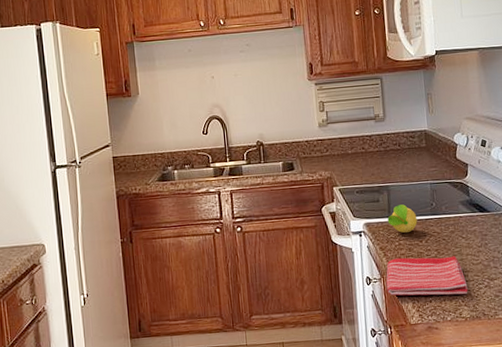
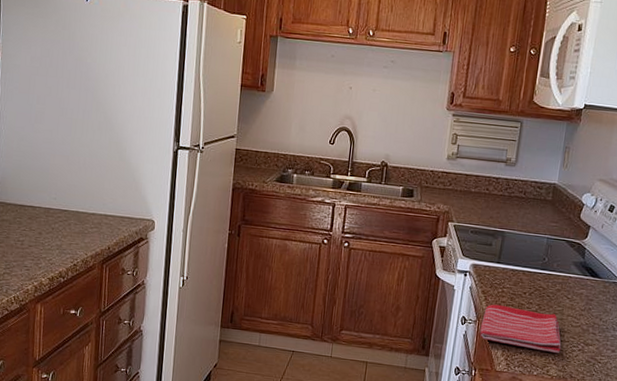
fruit: present [387,204,418,234] -> none [495,252,527,282]

